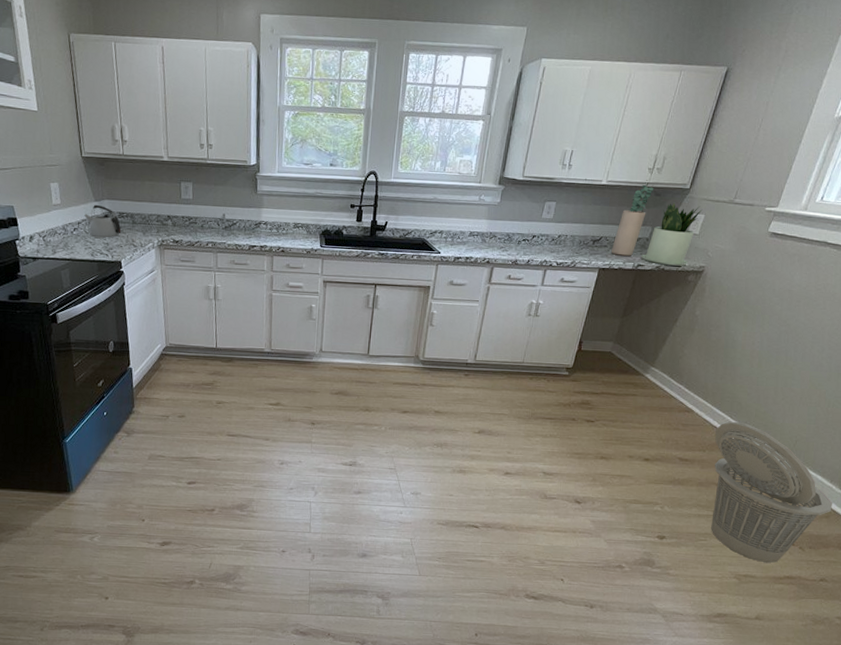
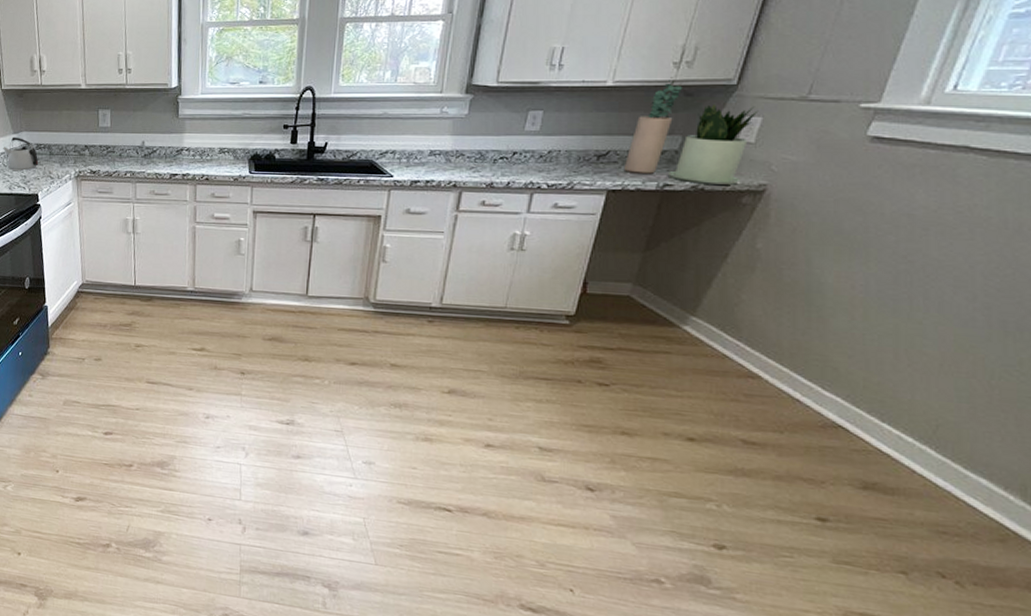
laundry basket: present [711,421,832,563] -> none [797,393,1010,601]

